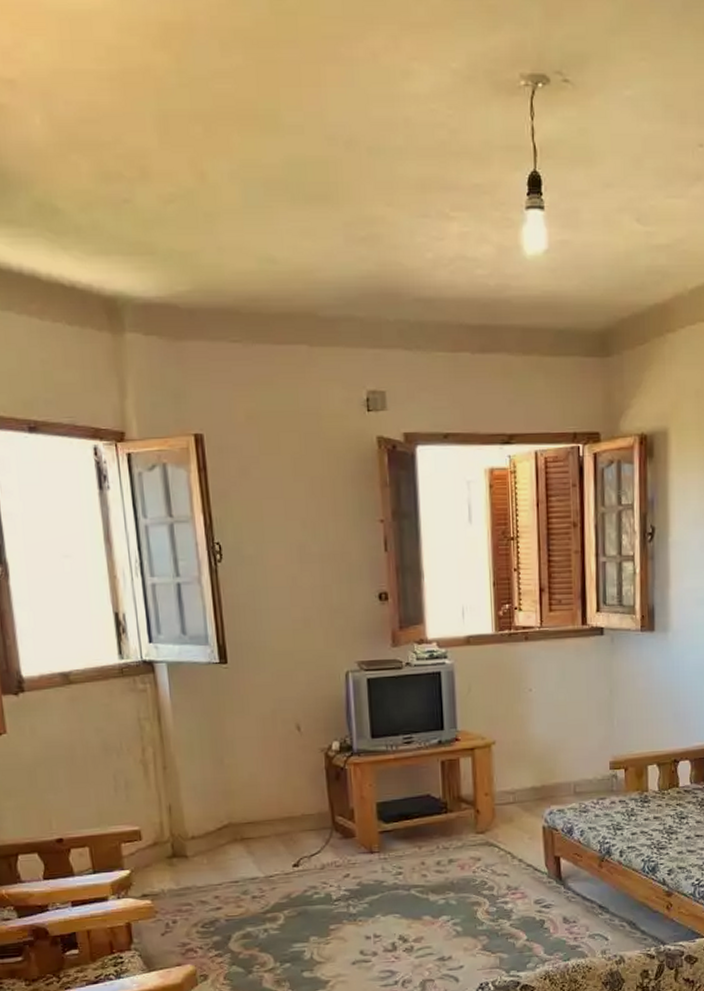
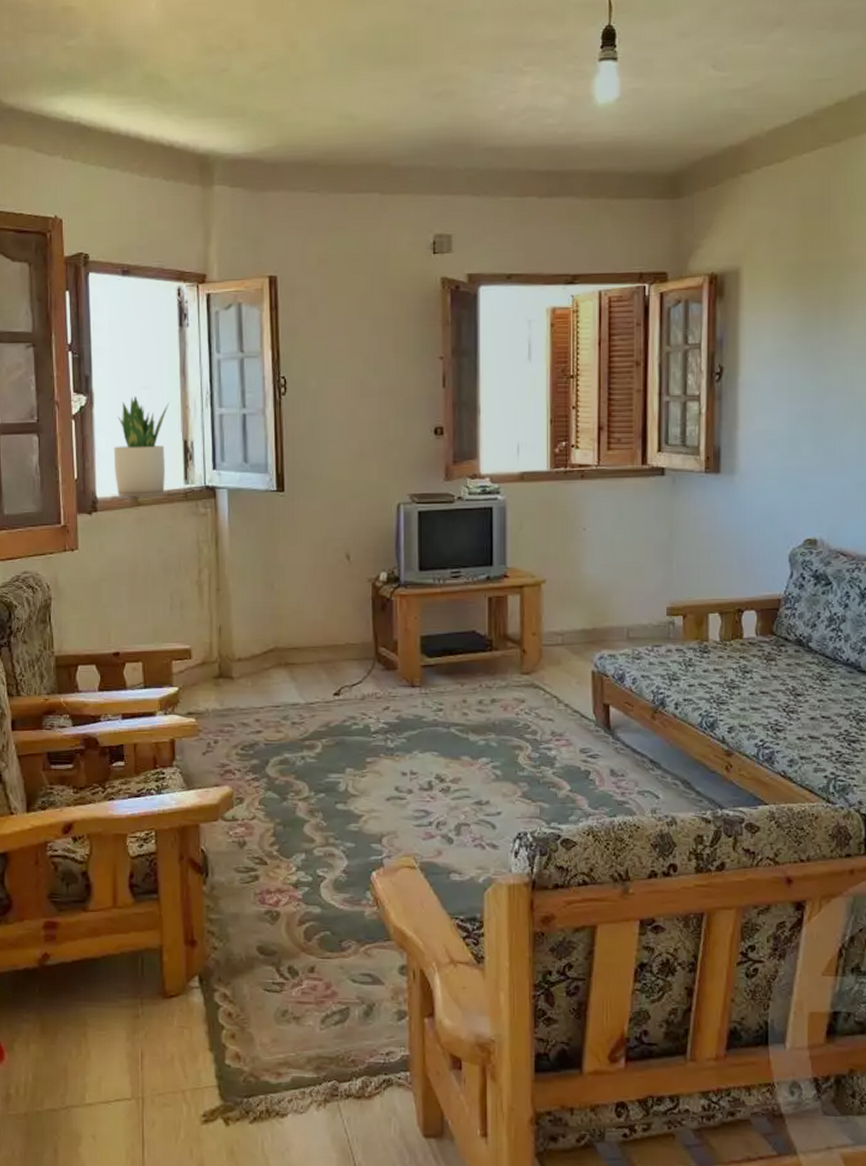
planter: none [36,567,98,676] -> present [113,397,170,498]

